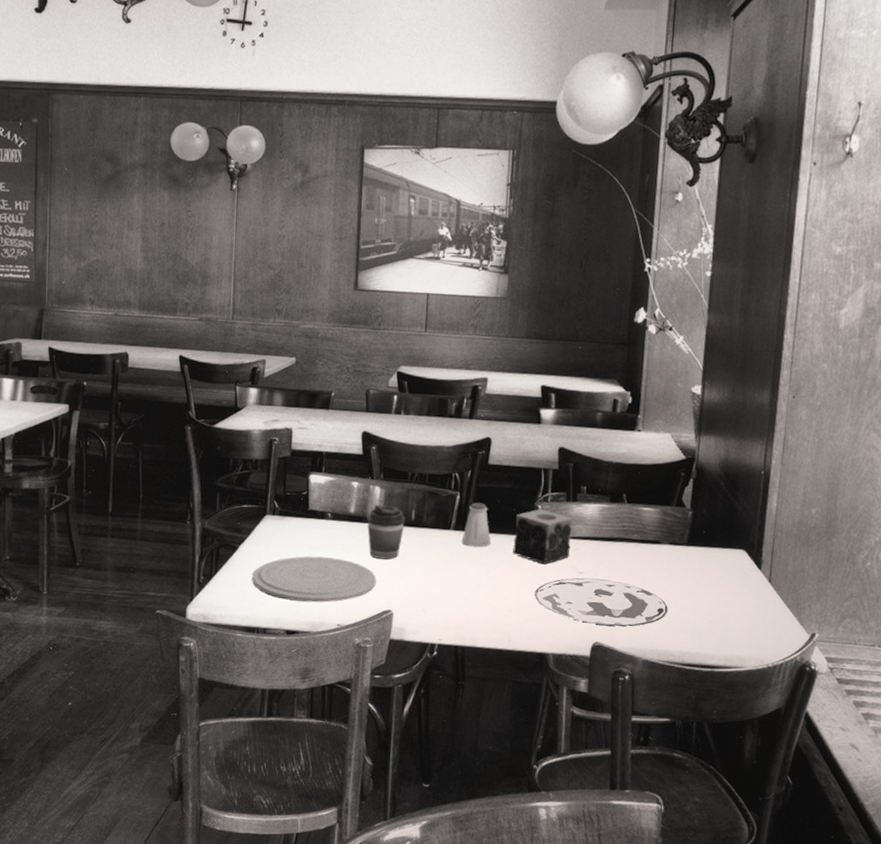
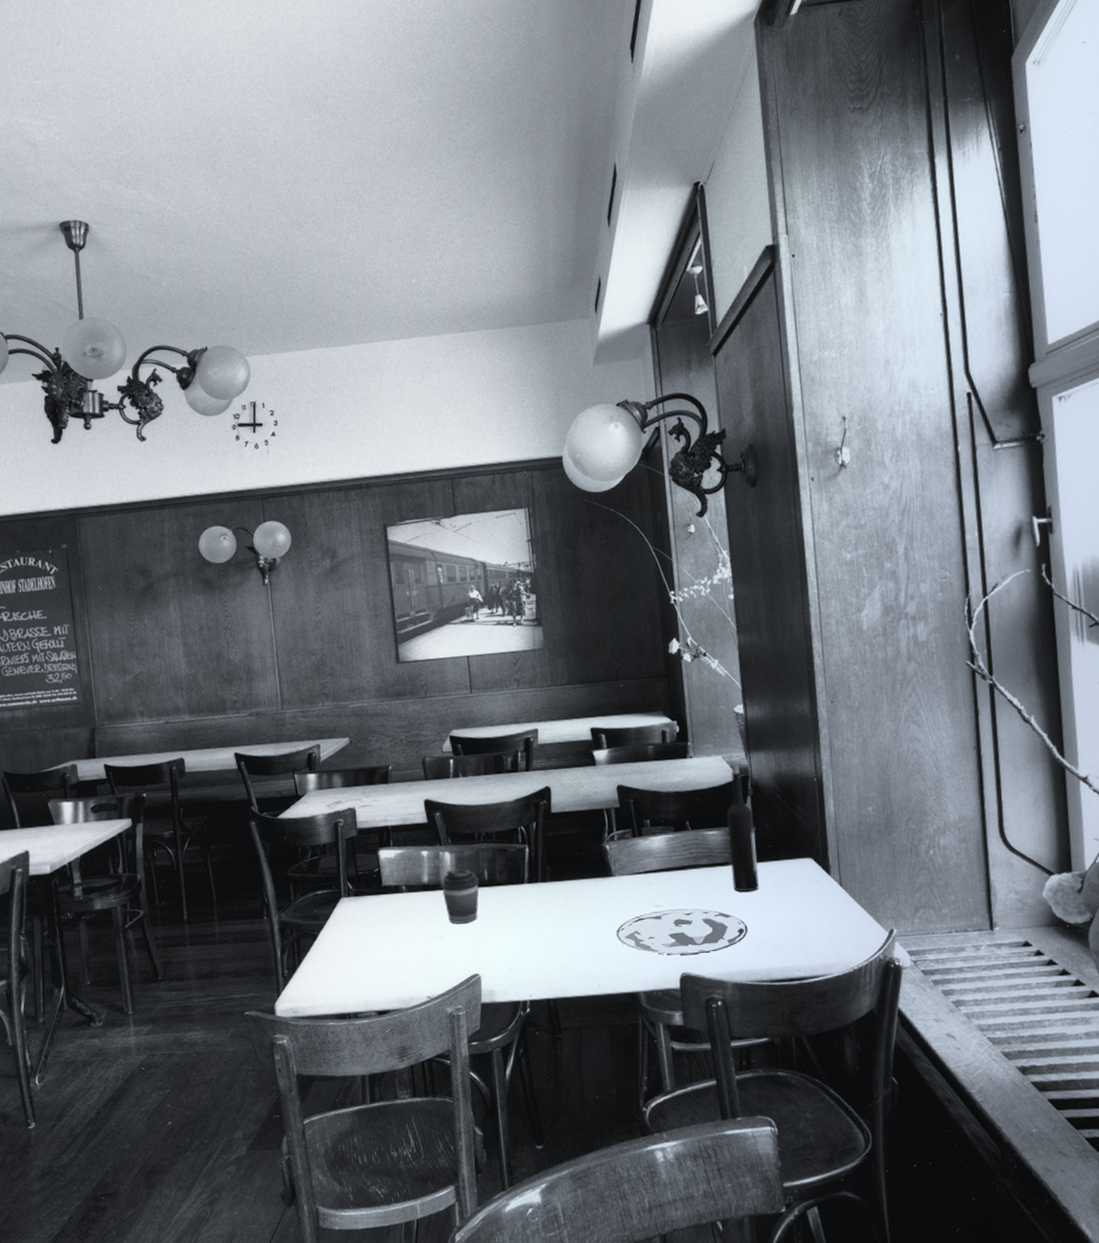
plate: present [252,556,376,602] -> none [336,930,460,980]
saltshaker: present [461,502,492,548] -> none [536,852,566,898]
candle: present [513,509,573,565] -> none [585,849,645,904]
wine bottle: none [660,444,693,574] -> present [726,764,759,892]

